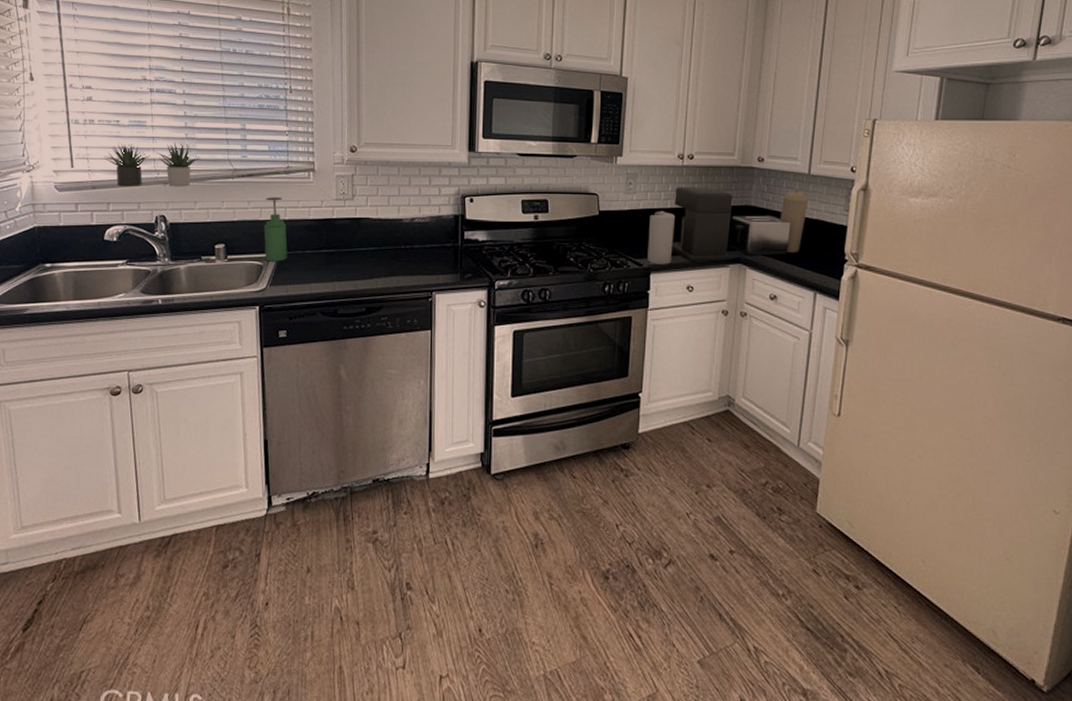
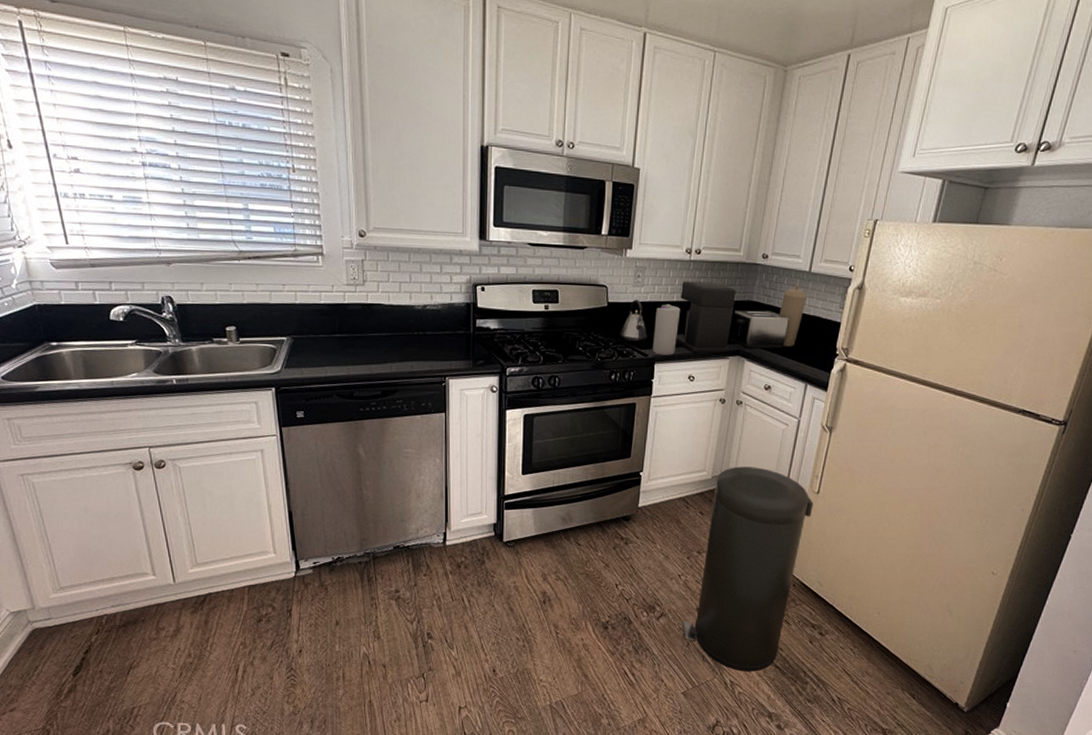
succulent plant: present [104,142,202,187] -> none [100,220,205,268]
soap dispenser: present [263,197,288,262] -> none [274,280,300,345]
kettle: none [613,207,641,255] -> present [620,299,648,346]
pedal bin: none [693,385,835,635] -> present [682,466,814,672]

